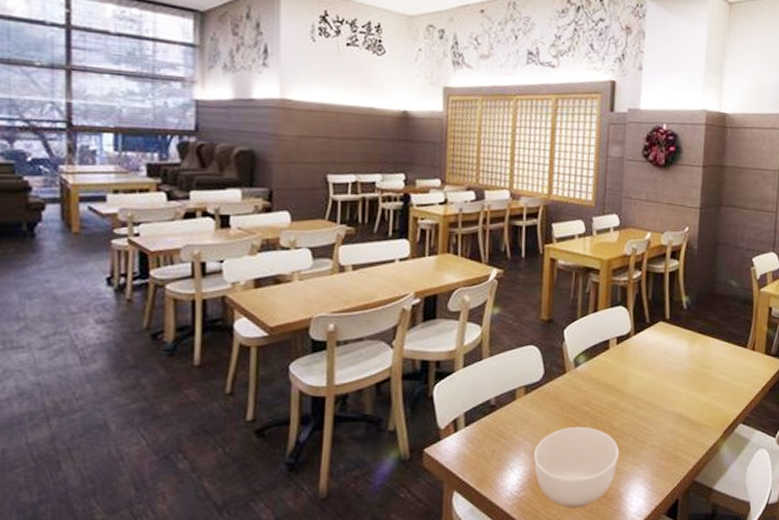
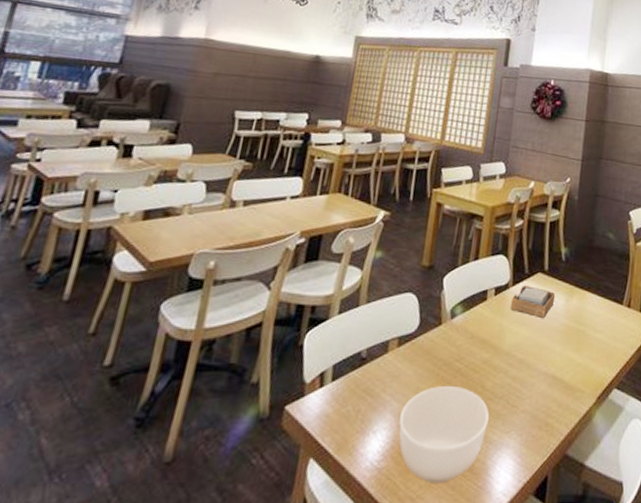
napkin holder: none [633,334,679,364] -> present [510,286,556,319]

